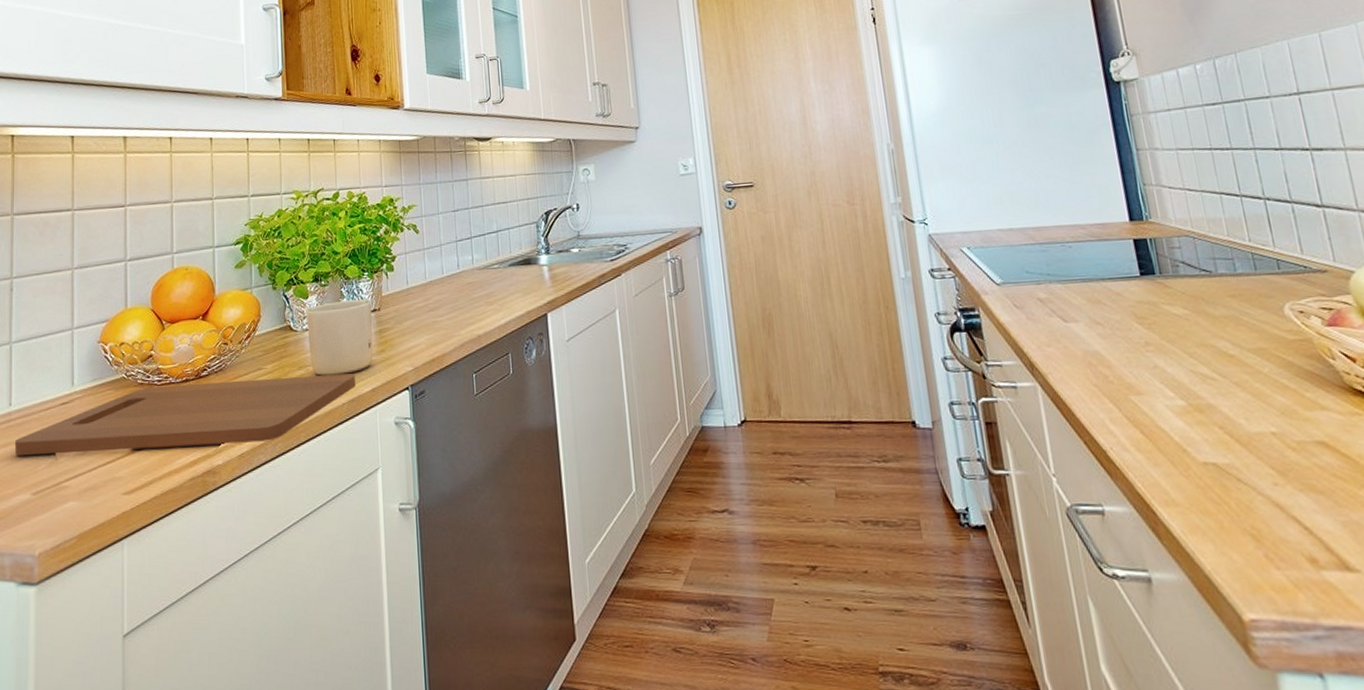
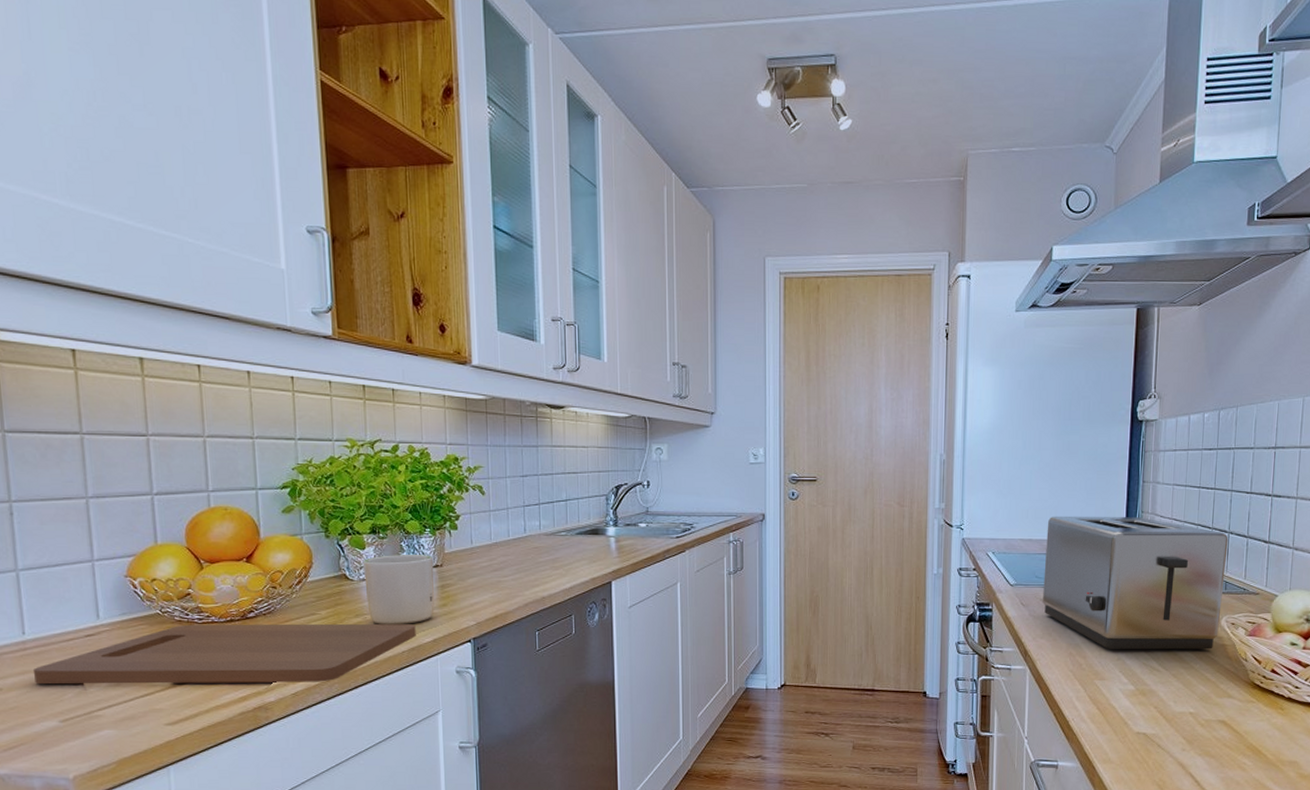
toaster: none [1027,191,1285,355] -> present [1043,516,1228,650]

